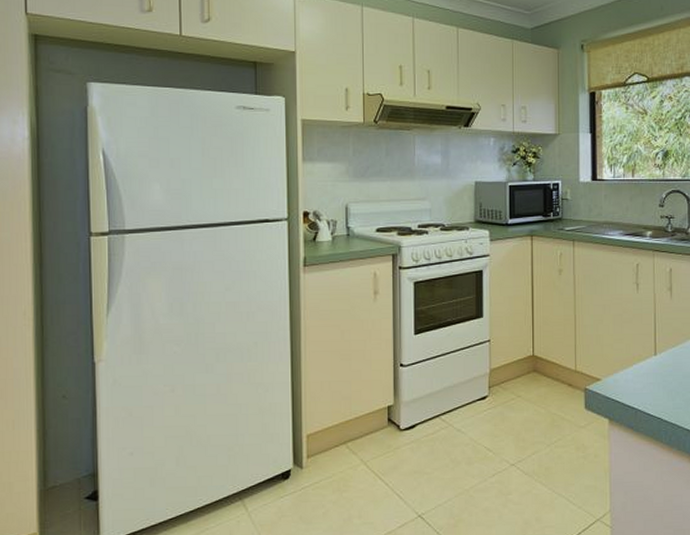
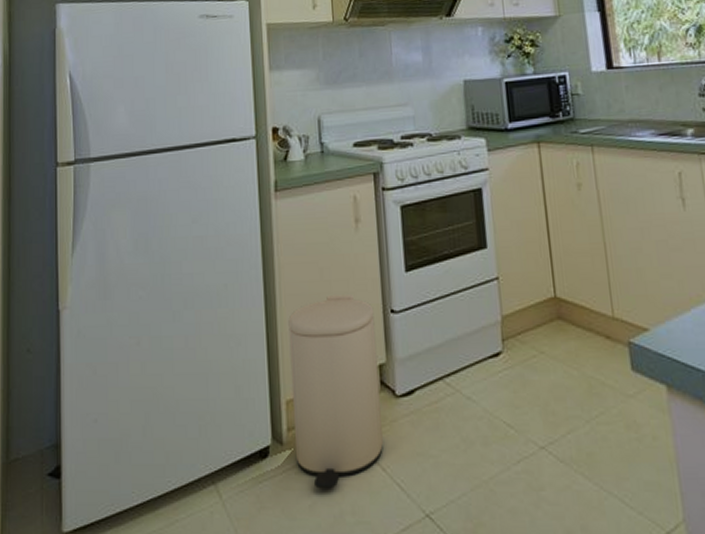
pedal bin: none [311,352,387,500] -> present [288,295,383,489]

